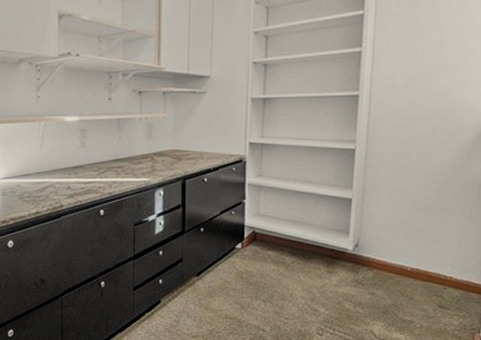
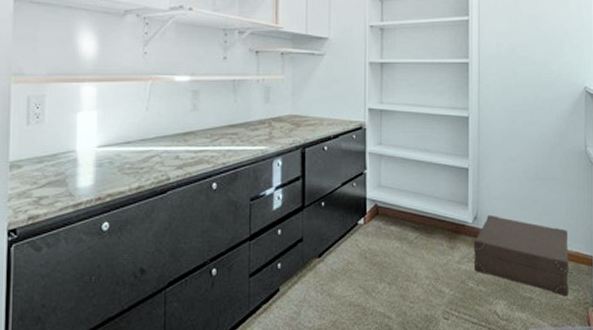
suitcase: none [352,243,459,322] -> present [473,214,569,296]

